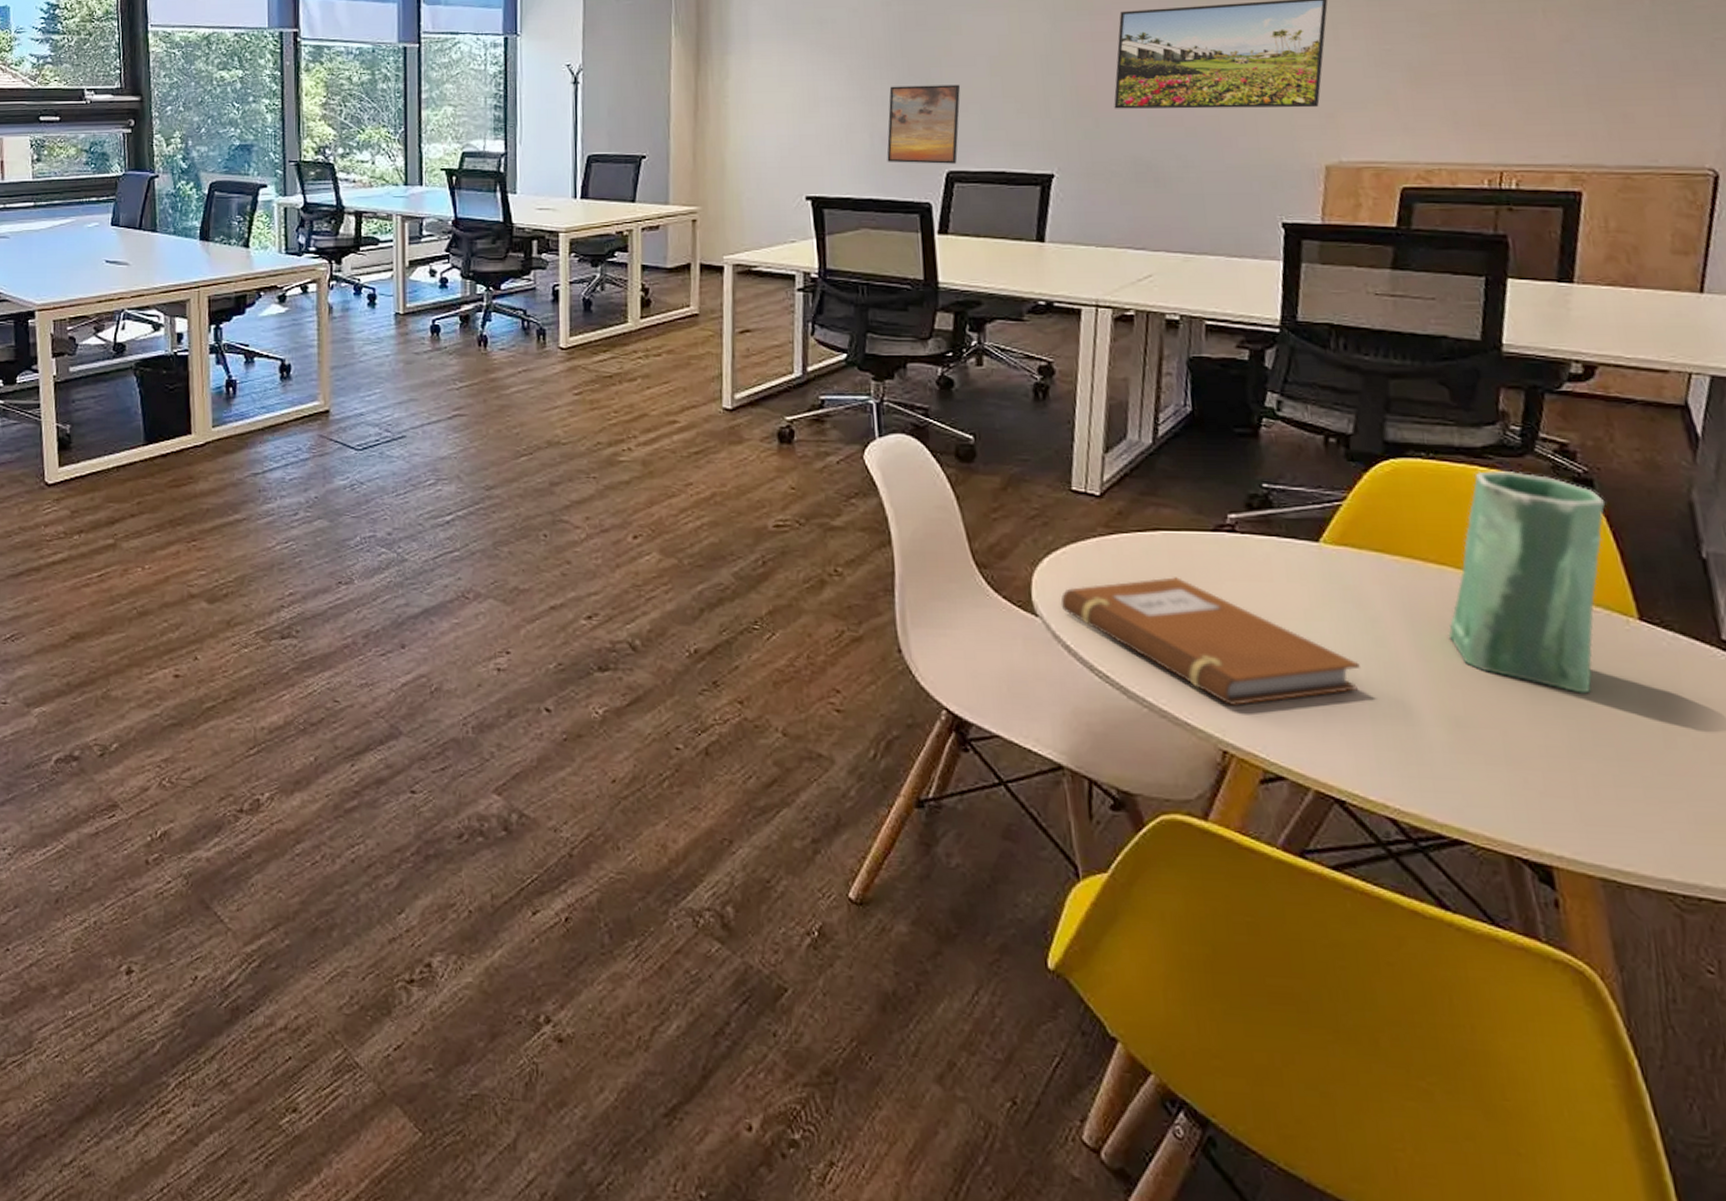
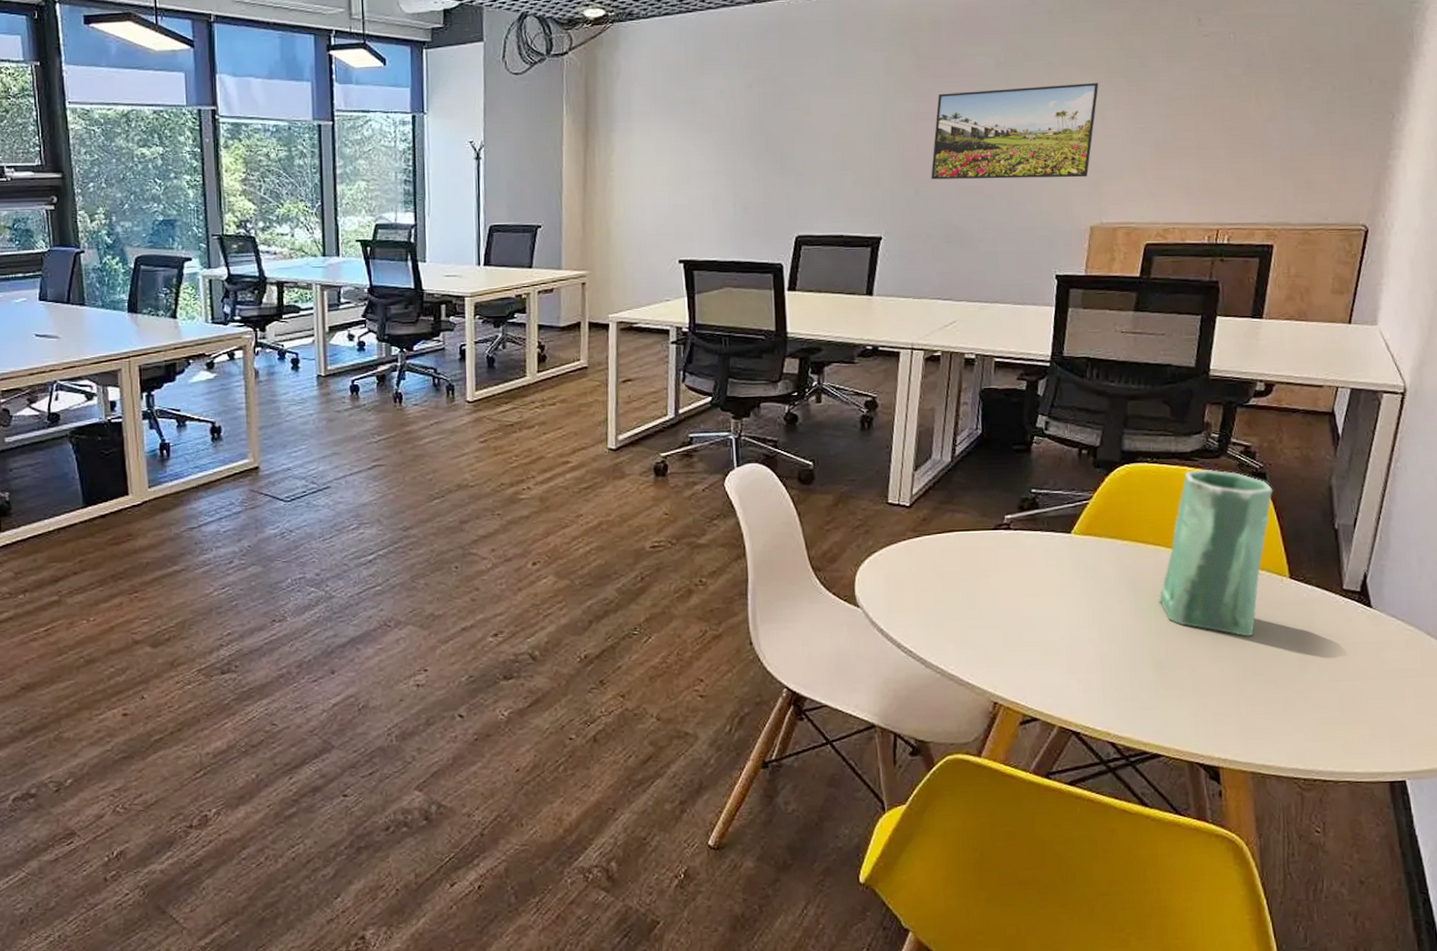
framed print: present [887,84,961,164] -> none [747,159,809,230]
notebook: present [1060,577,1360,707] -> none [877,568,1095,668]

